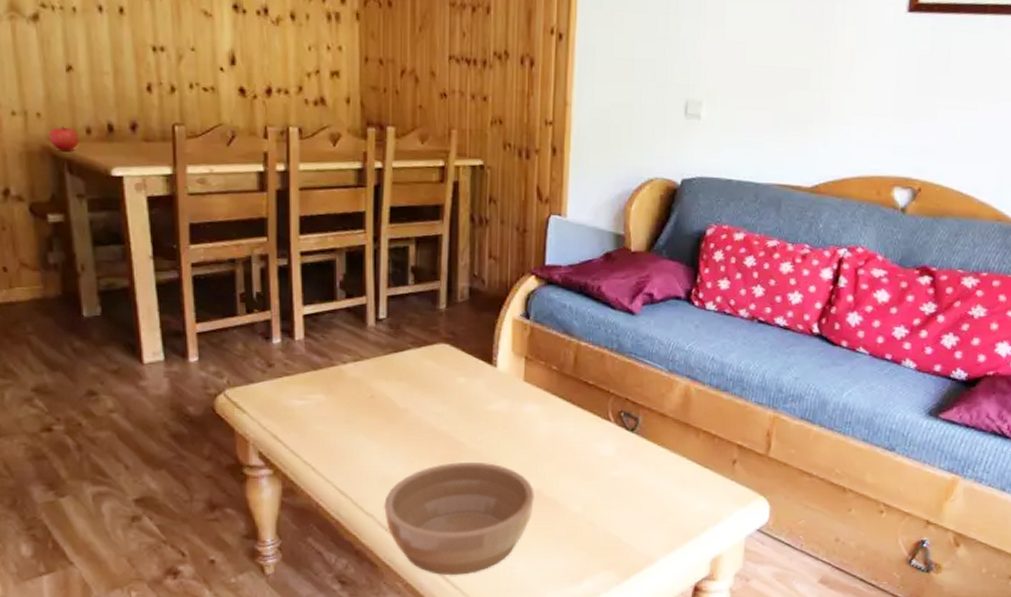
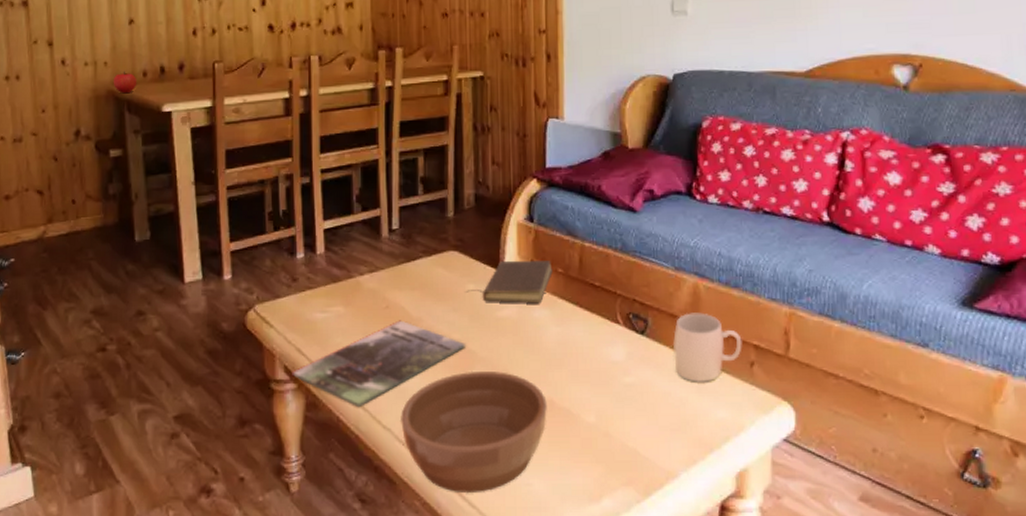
magazine: none [267,410,454,495] -> present [292,320,465,408]
book: none [456,355,547,398] -> present [465,260,553,303]
mug: none [661,413,727,479] -> present [673,312,742,384]

